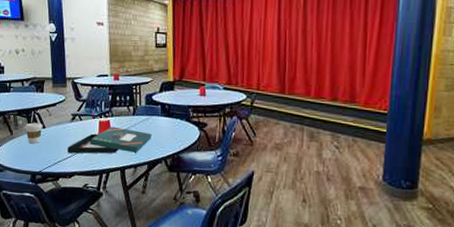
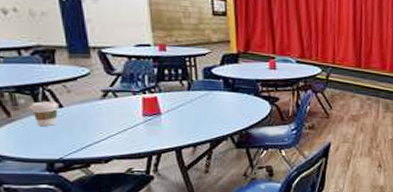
board game: present [68,126,152,154] -> none [100,103,213,136]

